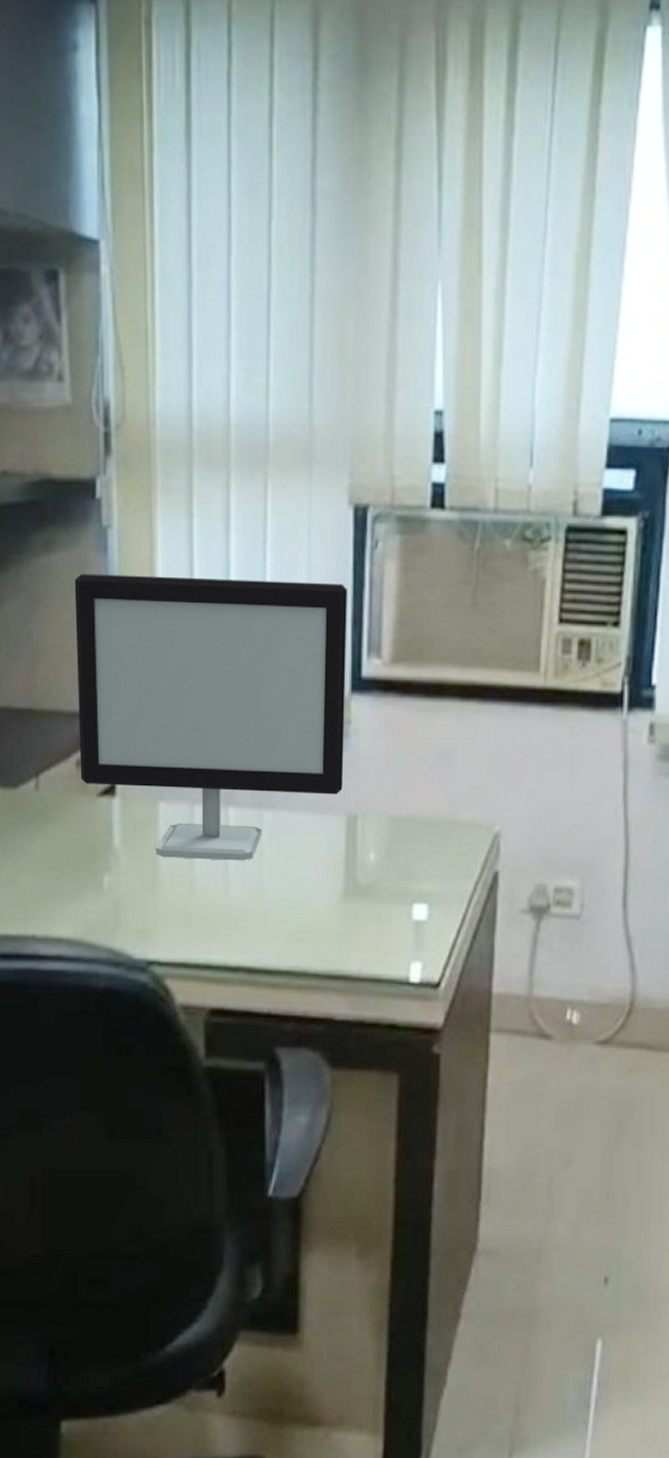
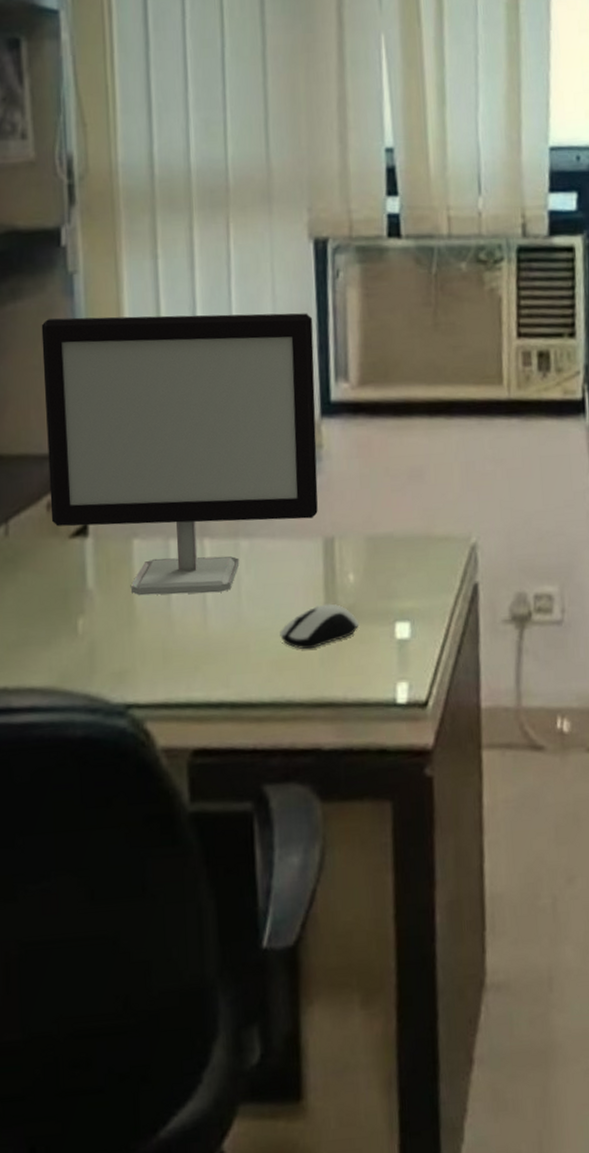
computer mouse: none [299,880,377,923] -> present [280,603,360,650]

